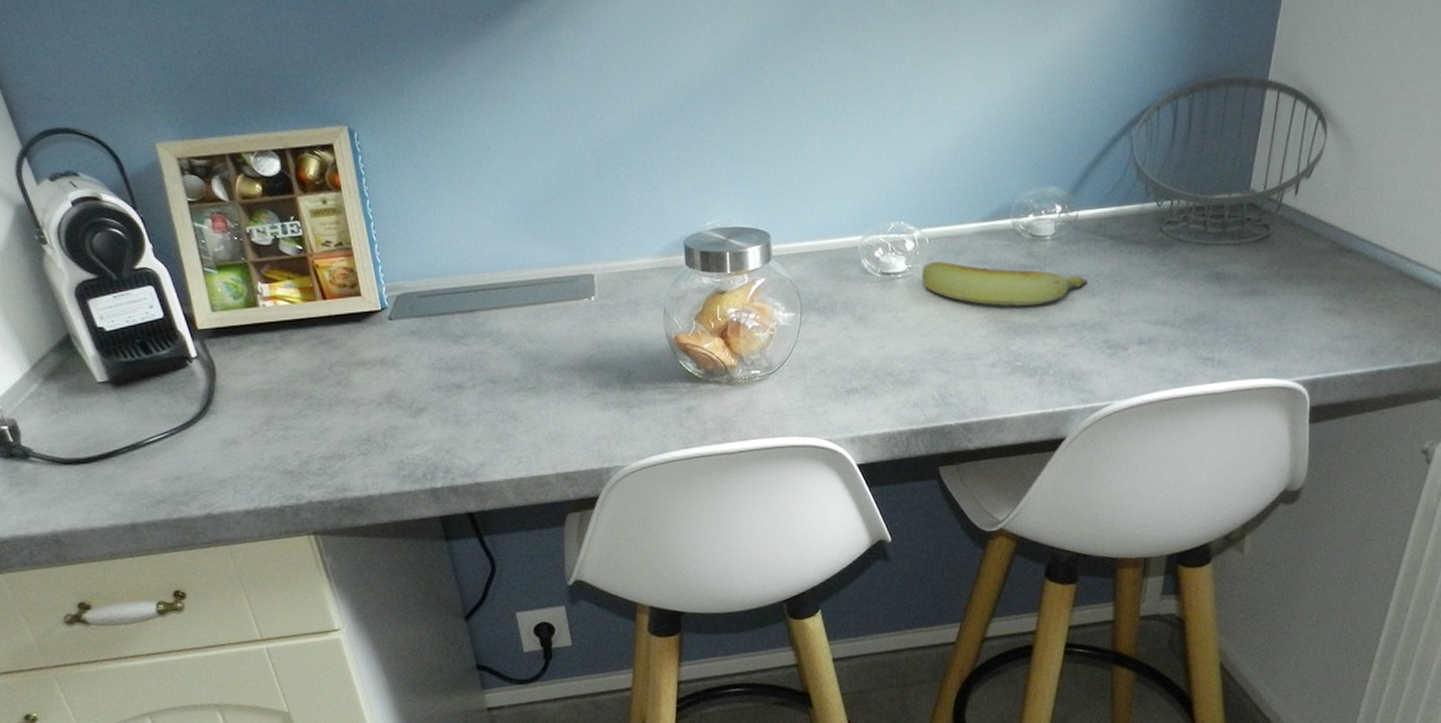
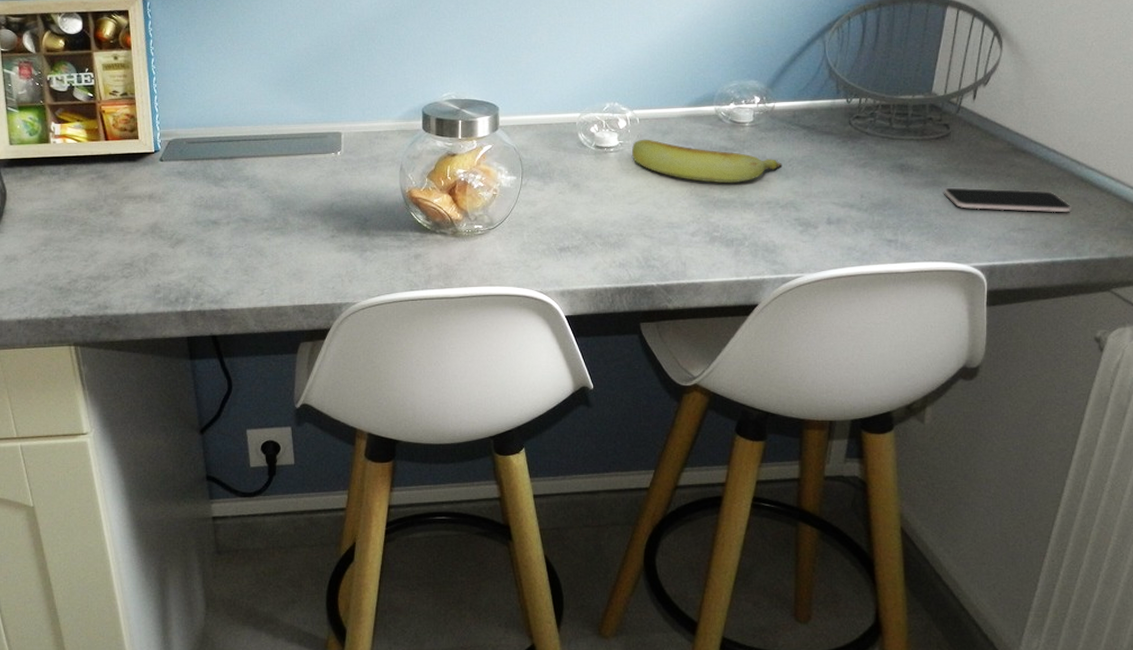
smartphone: none [1263,293,1399,319] -> present [944,187,1071,213]

